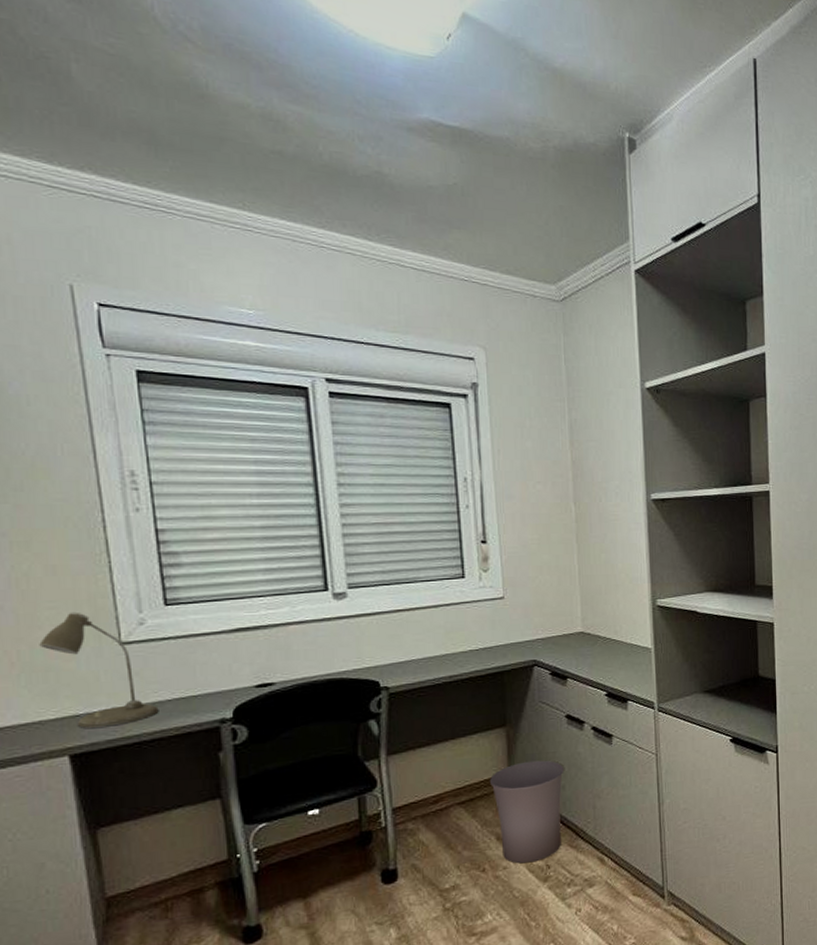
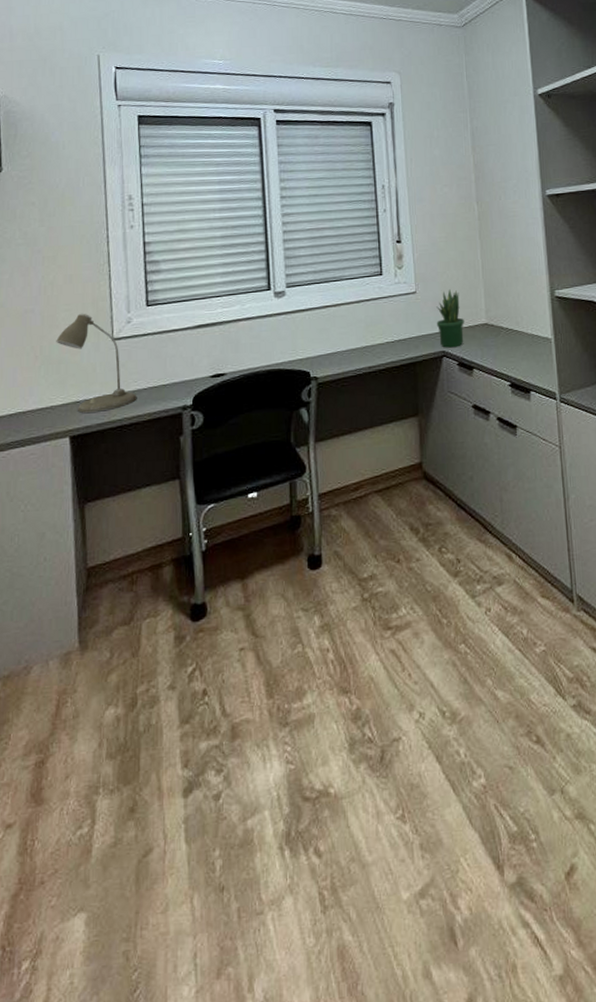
waste bin: present [490,760,564,863] -> none [404,450,472,556]
planter: none [527,595,558,657] -> present [436,289,464,348]

